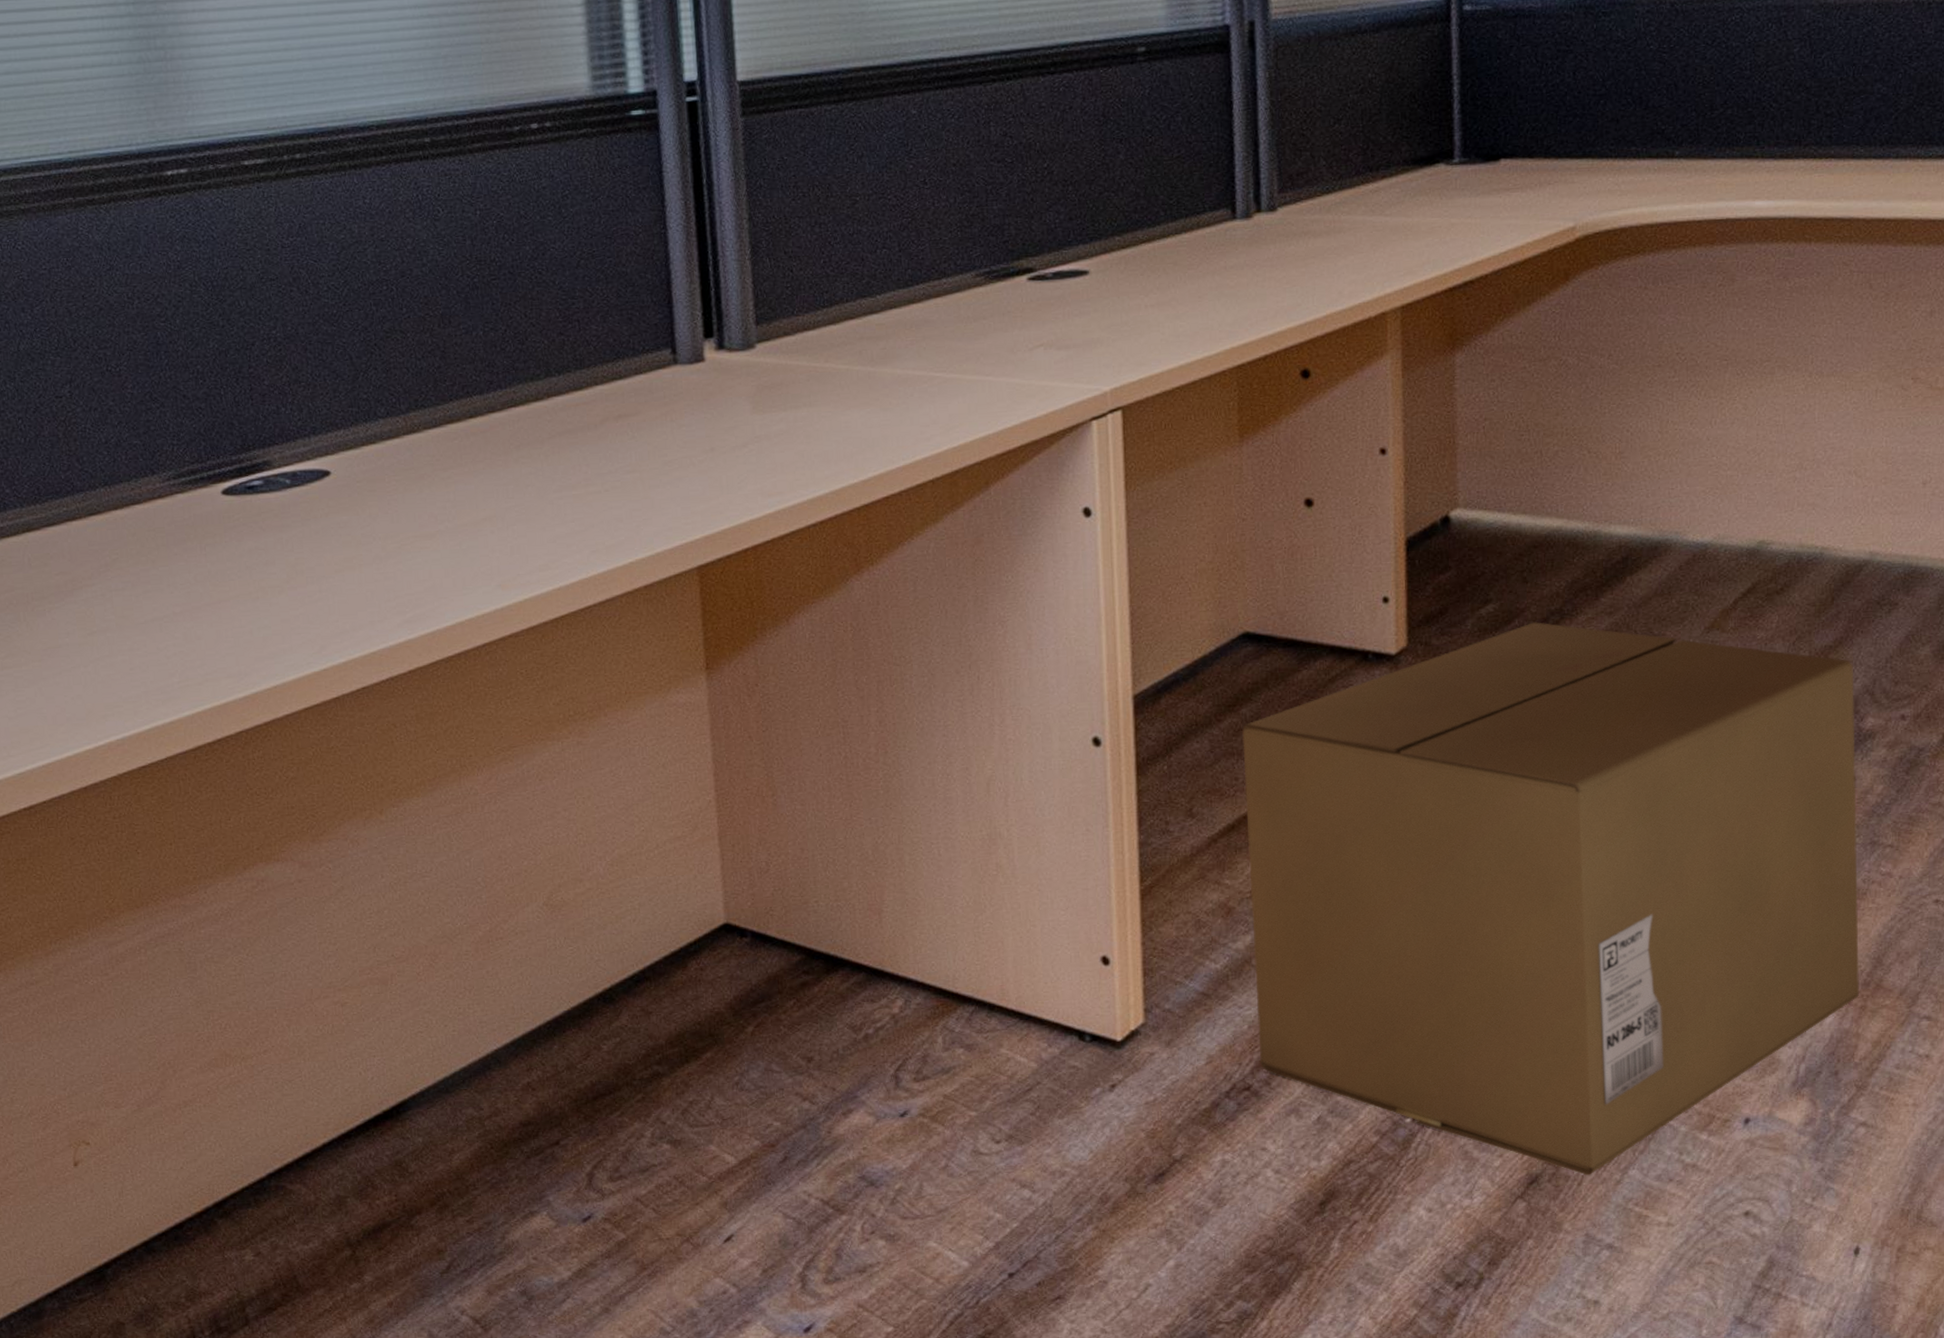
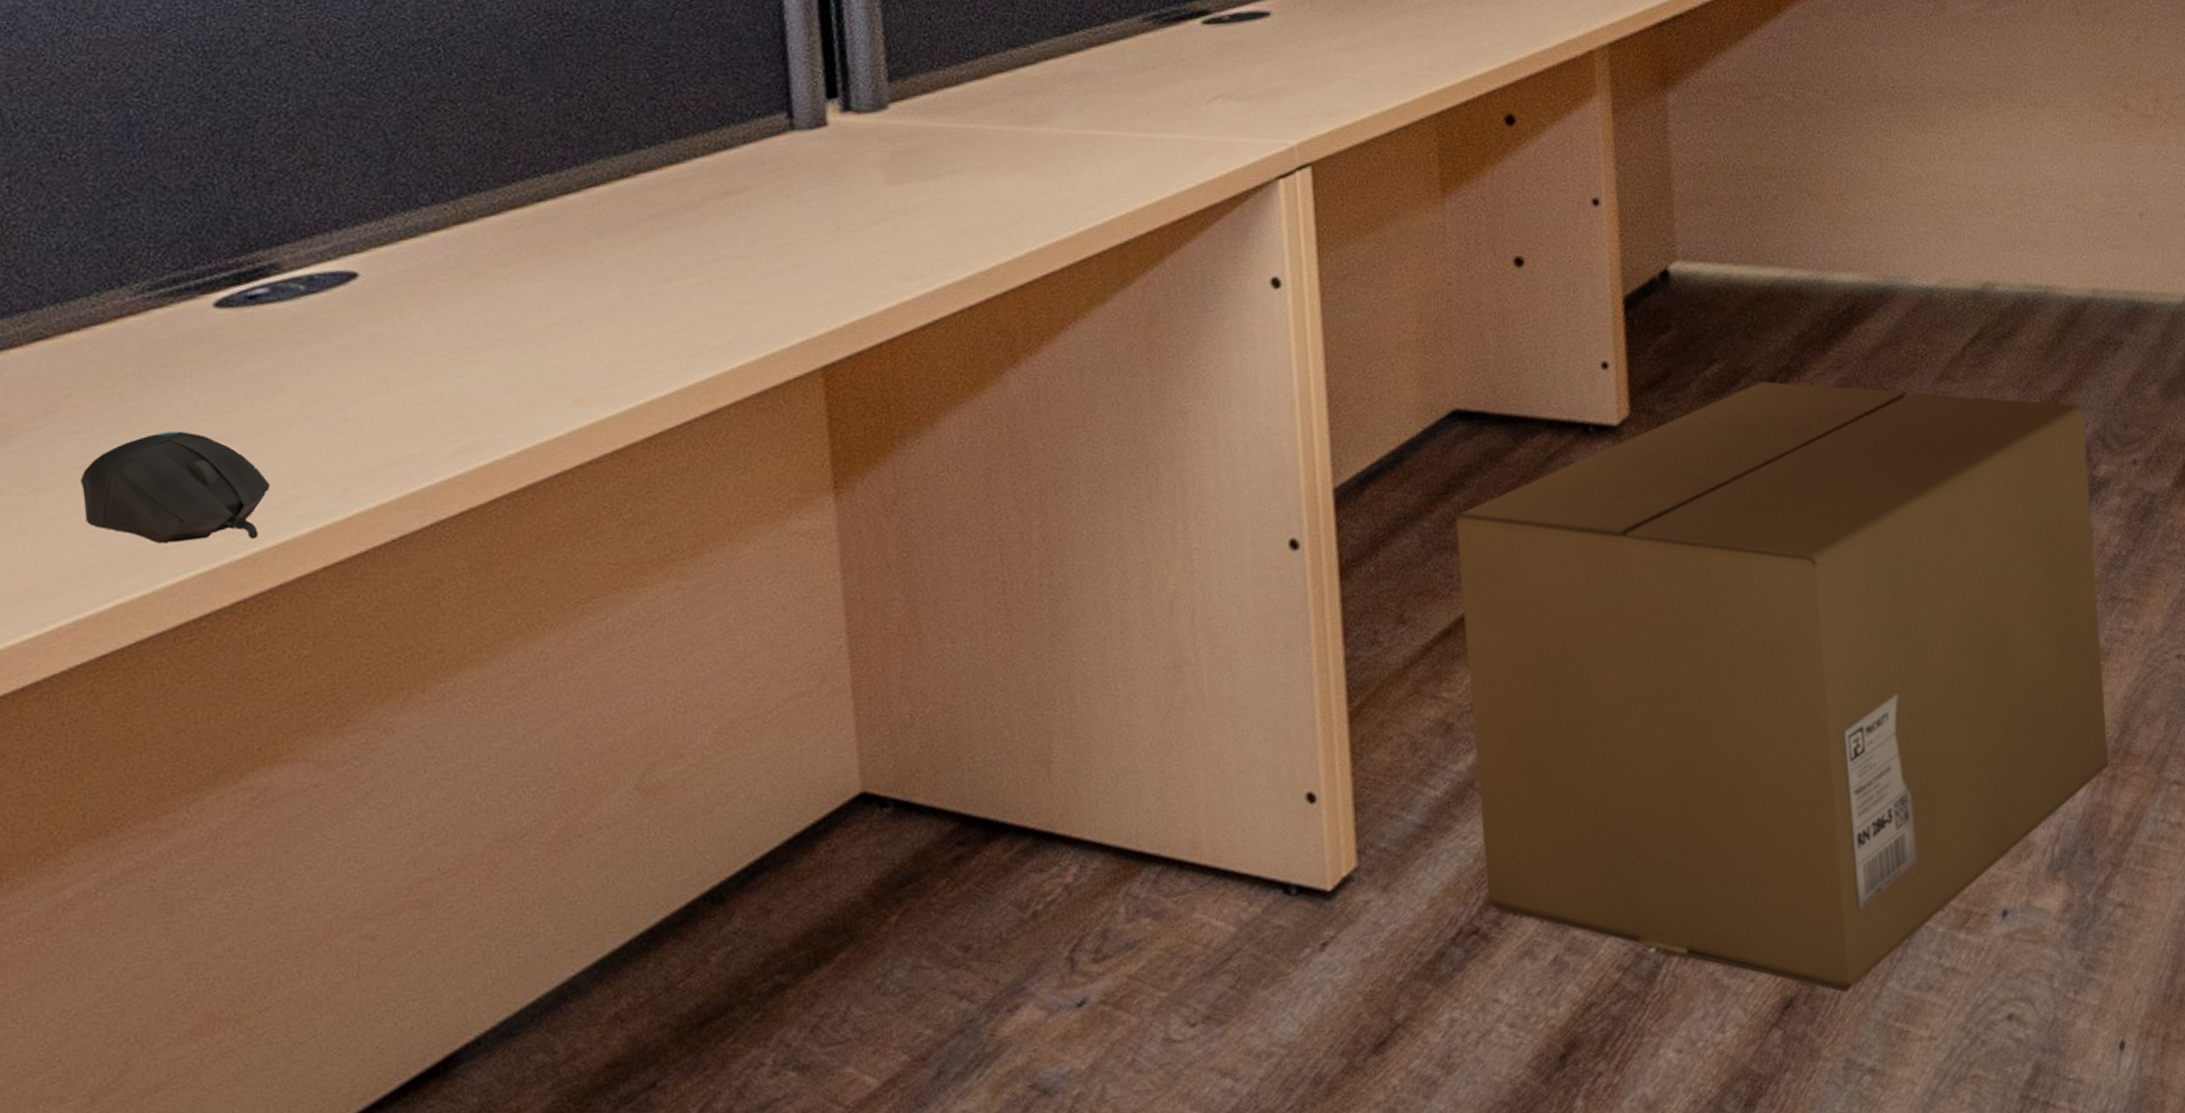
computer mouse: none [125,592,265,682] -> present [81,431,271,544]

